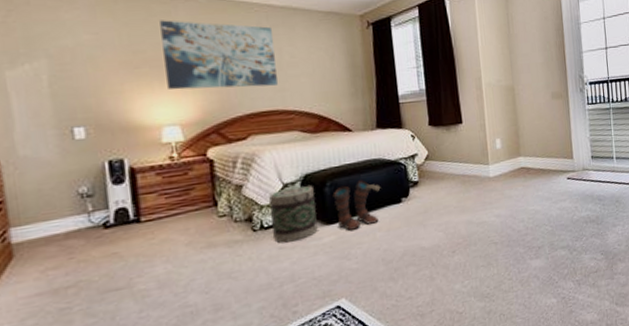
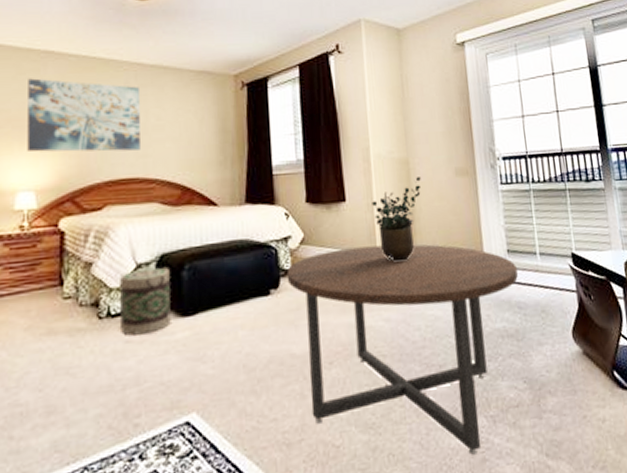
boots: present [332,180,381,231] -> none [191,264,247,326]
coffee table: none [414,155,599,309] -> present [286,244,518,455]
potted plant: none [484,101,525,170] -> present [372,177,422,262]

